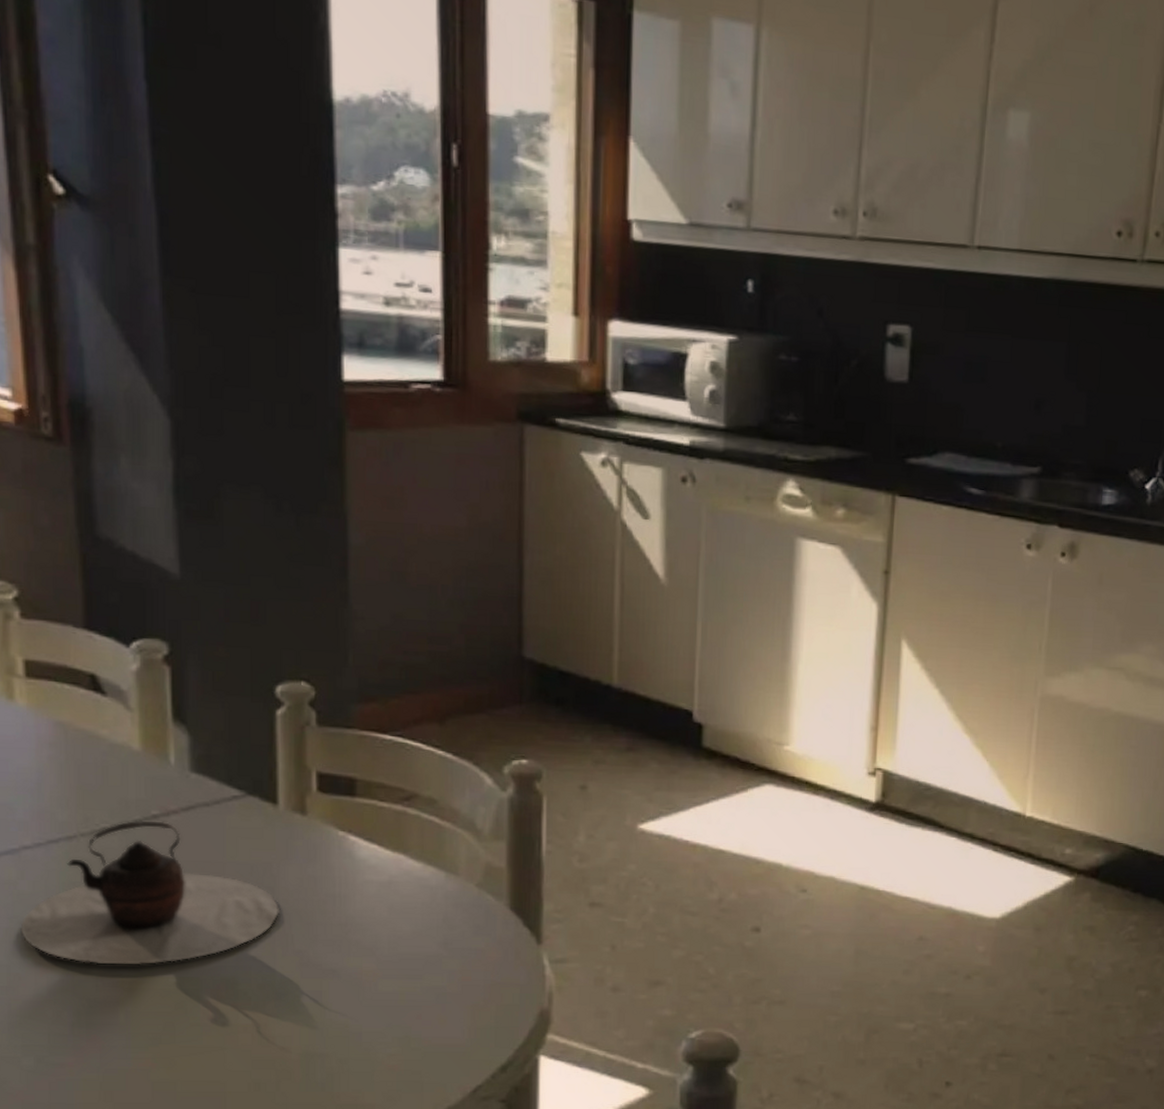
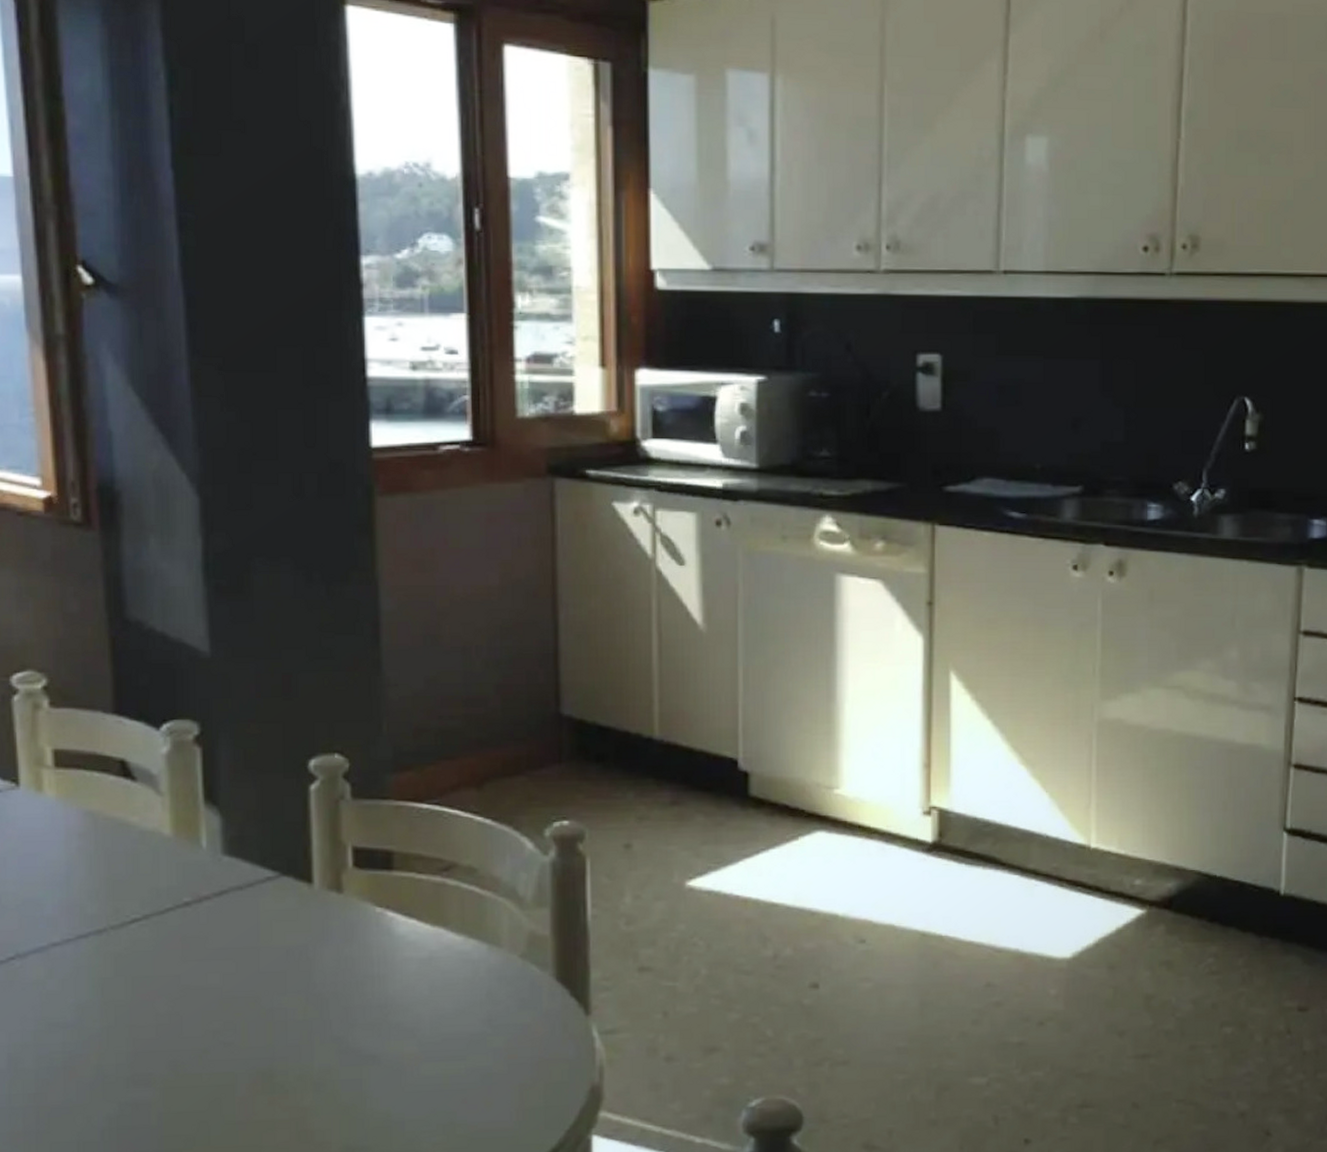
teapot: present [20,820,281,965] -> none [49,908,318,1064]

